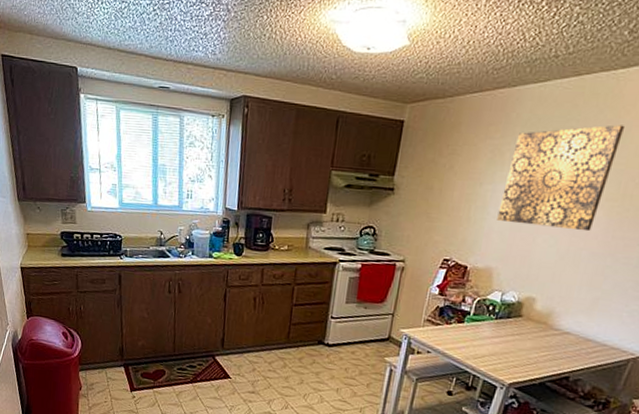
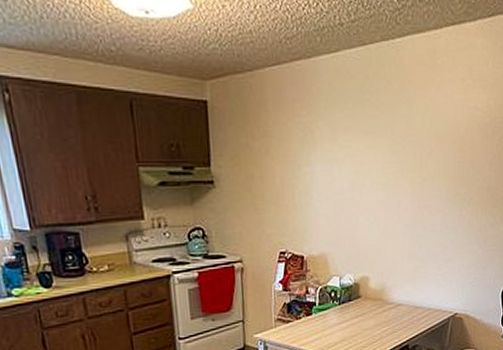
wall art: present [497,125,626,232] -> none [320,95,411,205]

